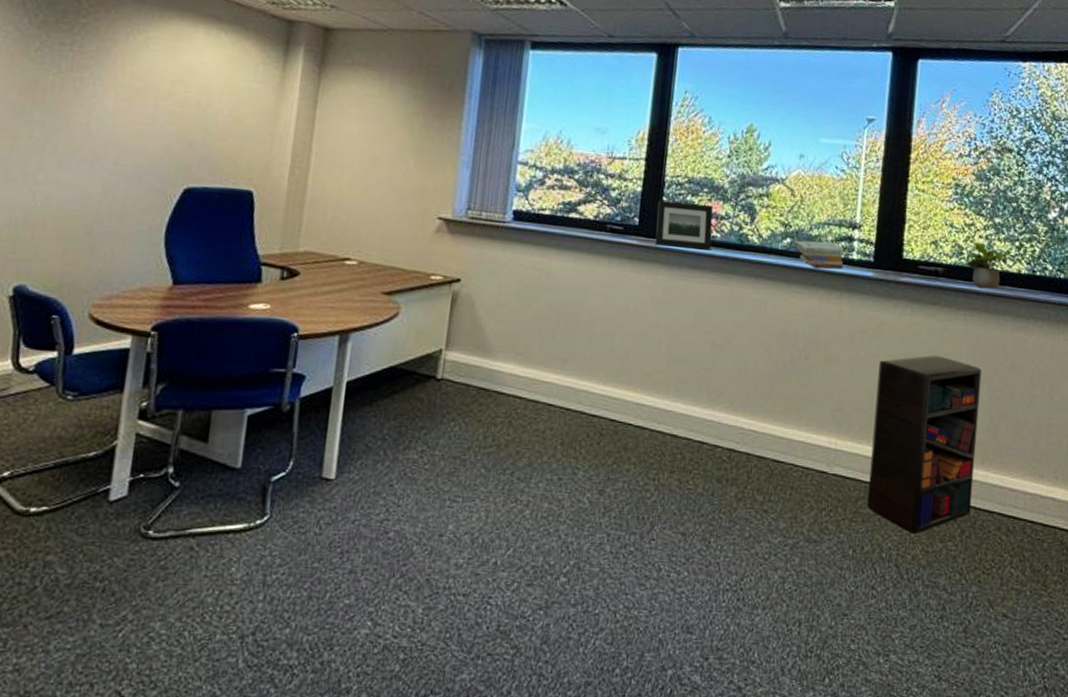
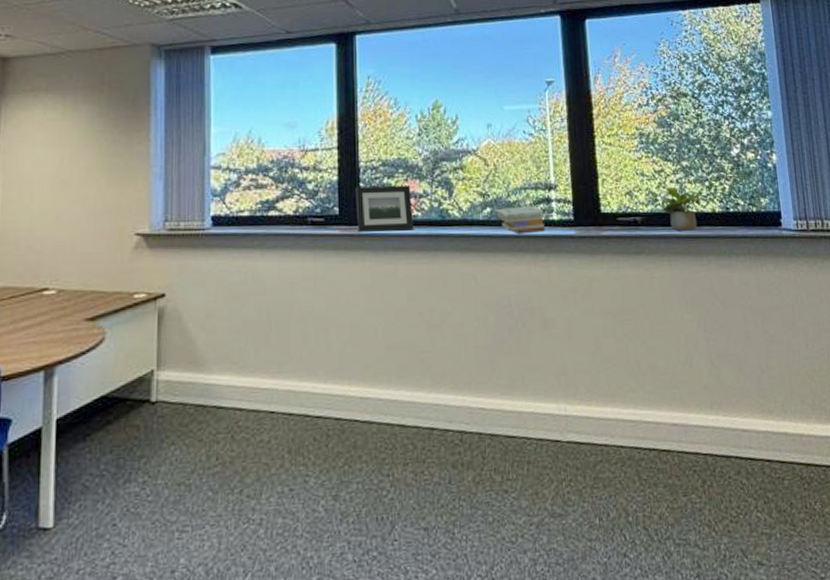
bookshelf: present [867,355,982,534] -> none [595,304,709,492]

